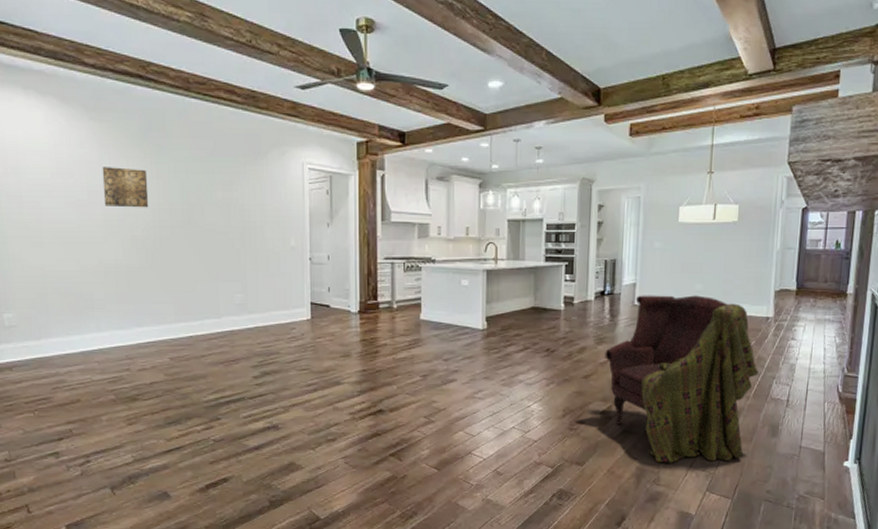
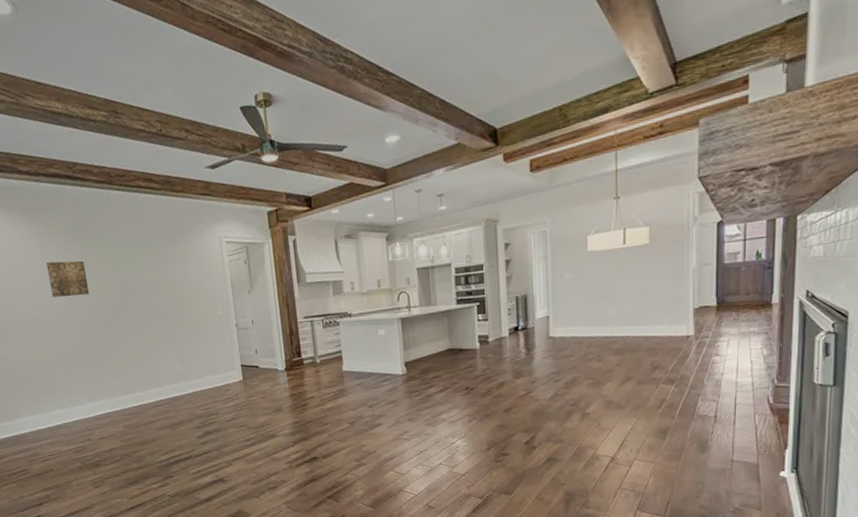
tartan: present [605,295,759,463] -> none [524,321,683,487]

